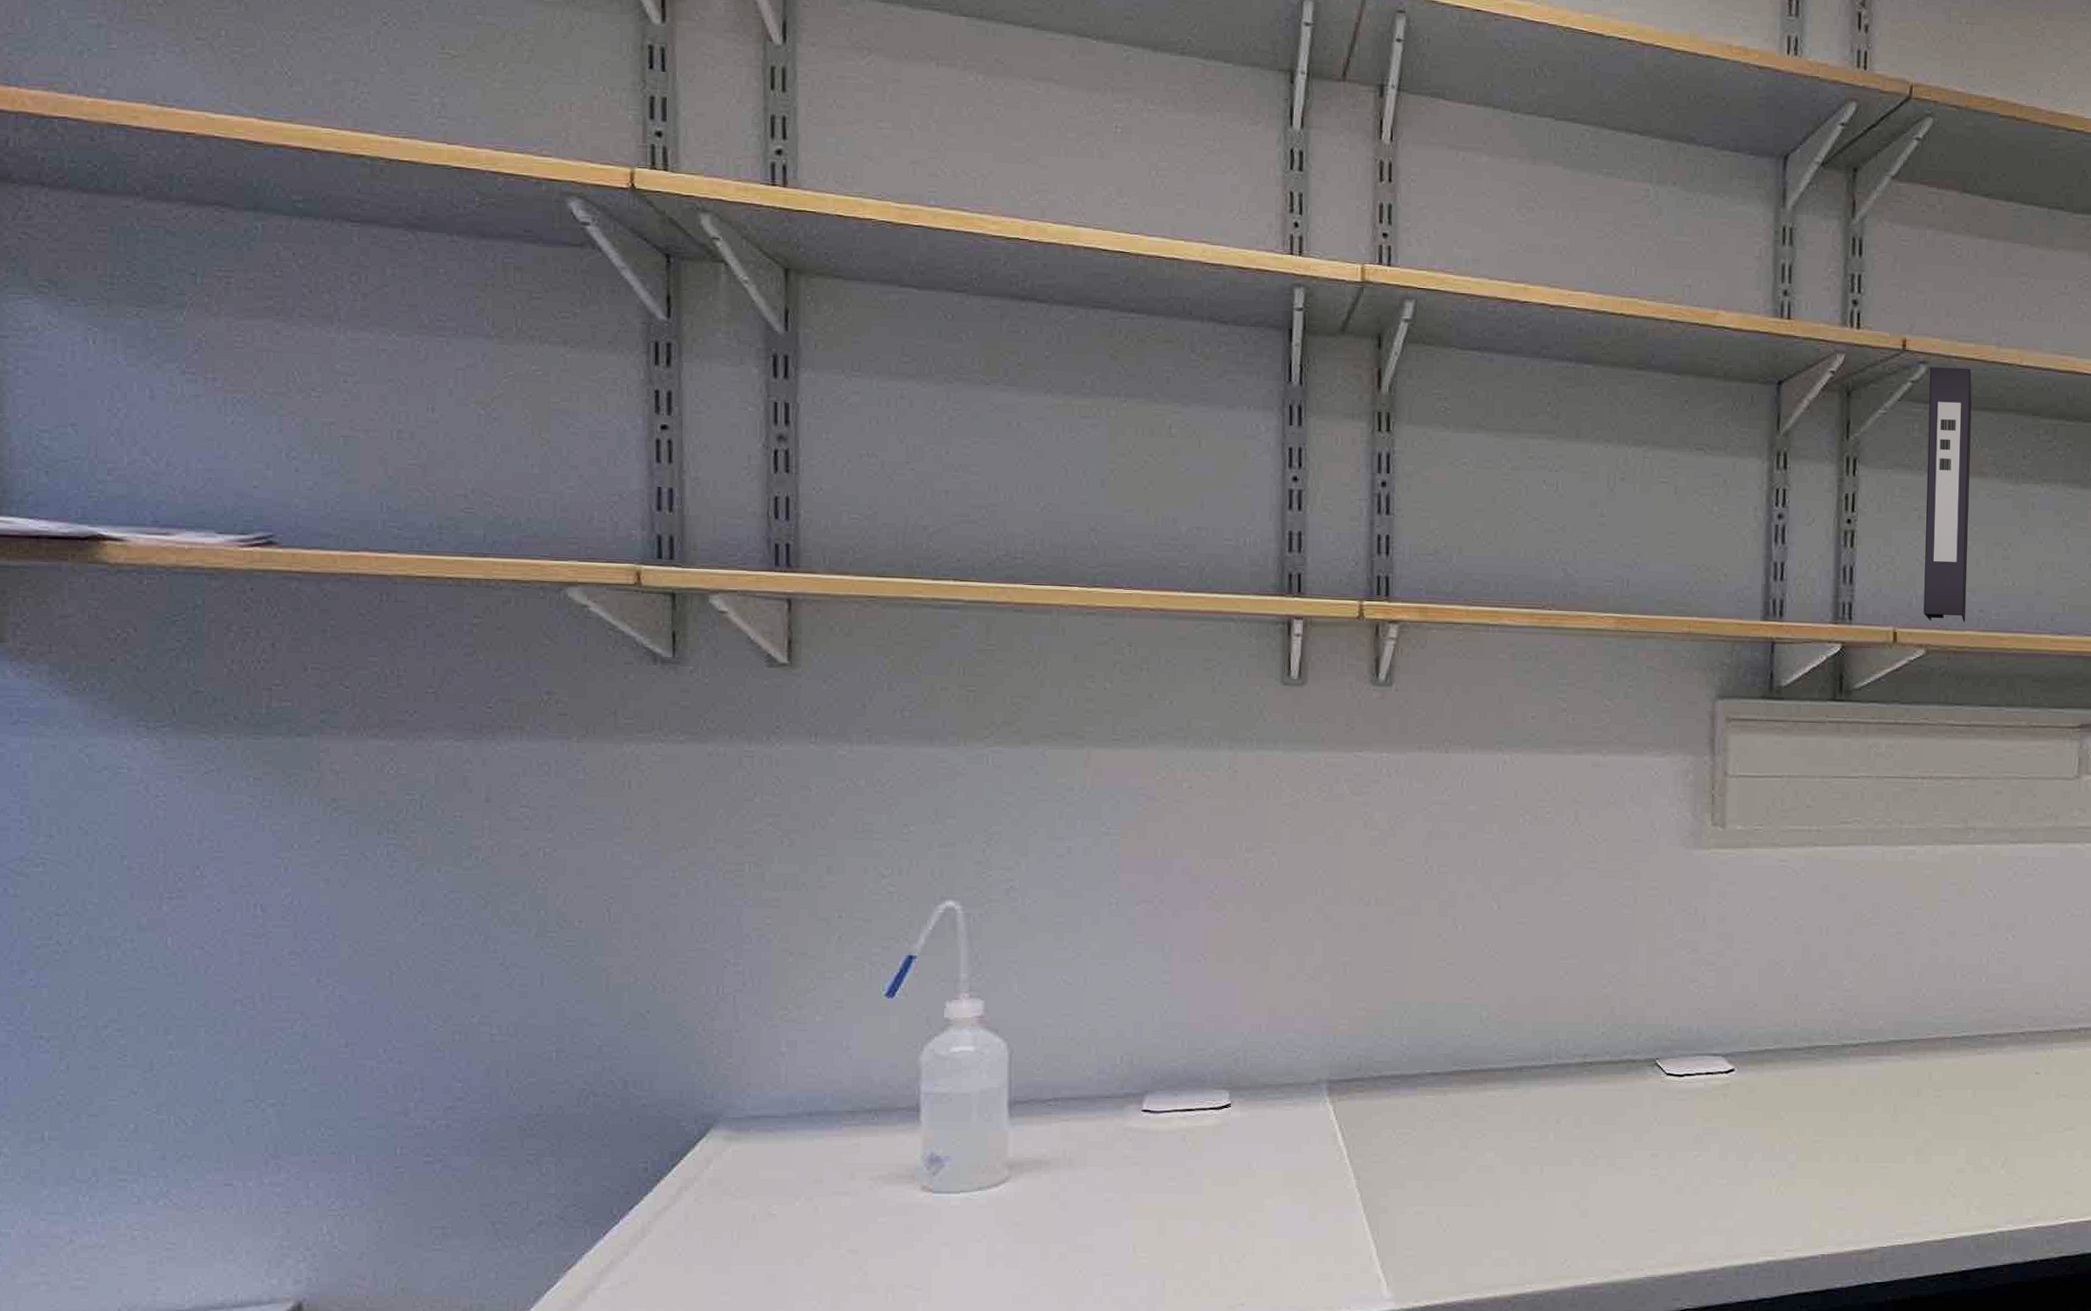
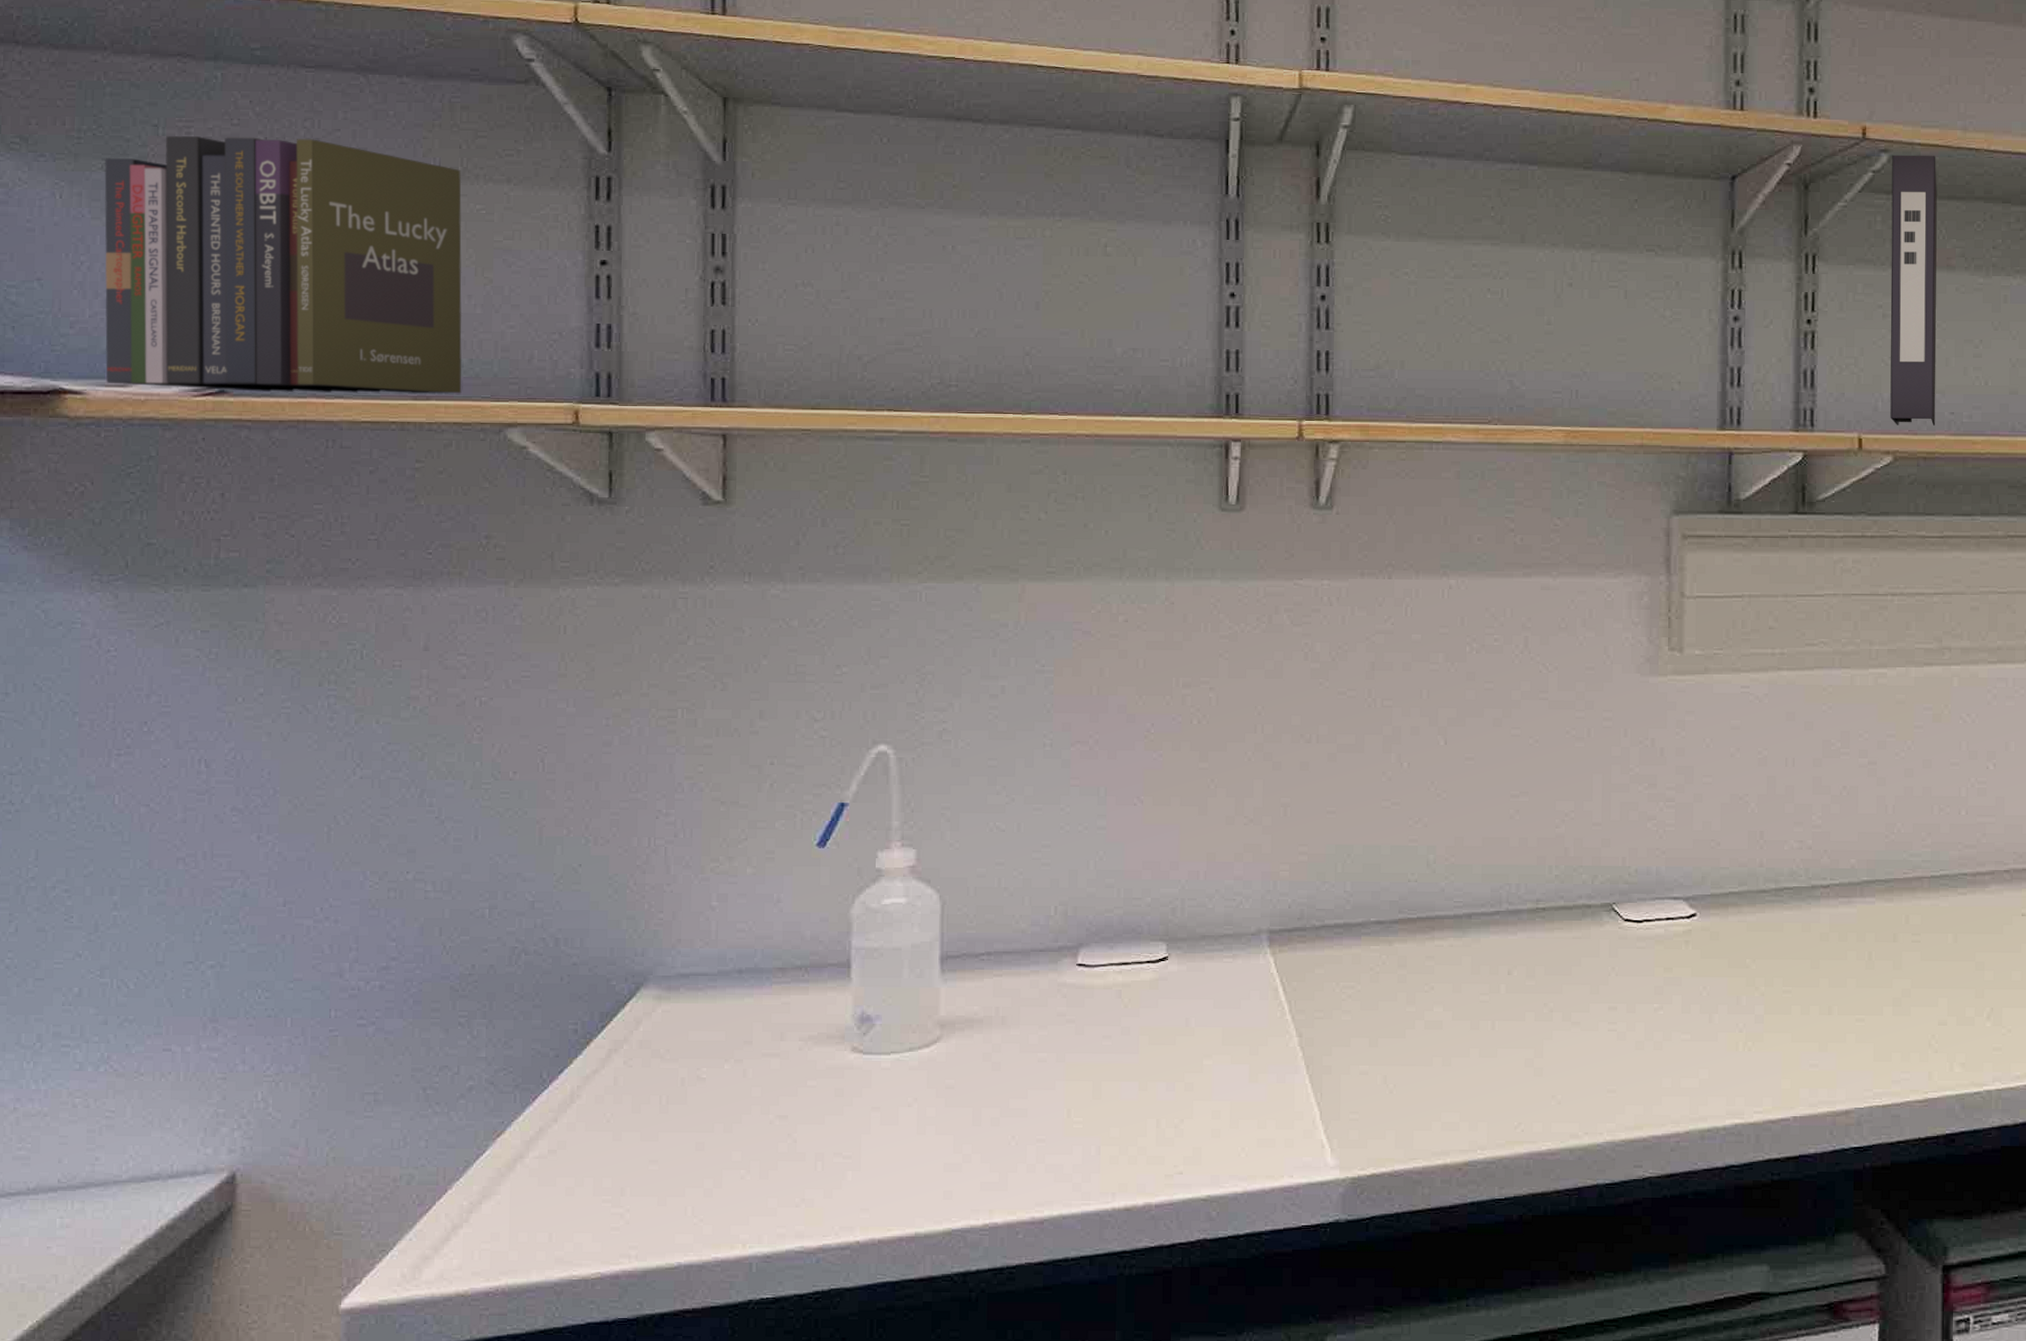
books: none [140,285,520,552] -> present [104,136,462,394]

